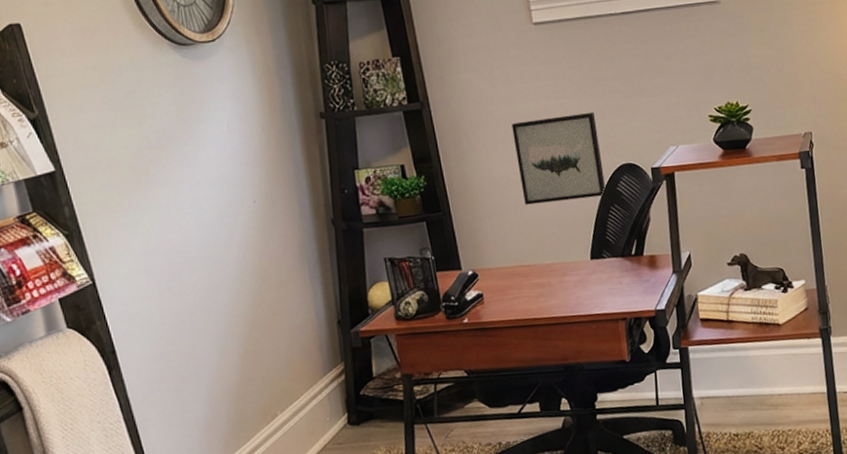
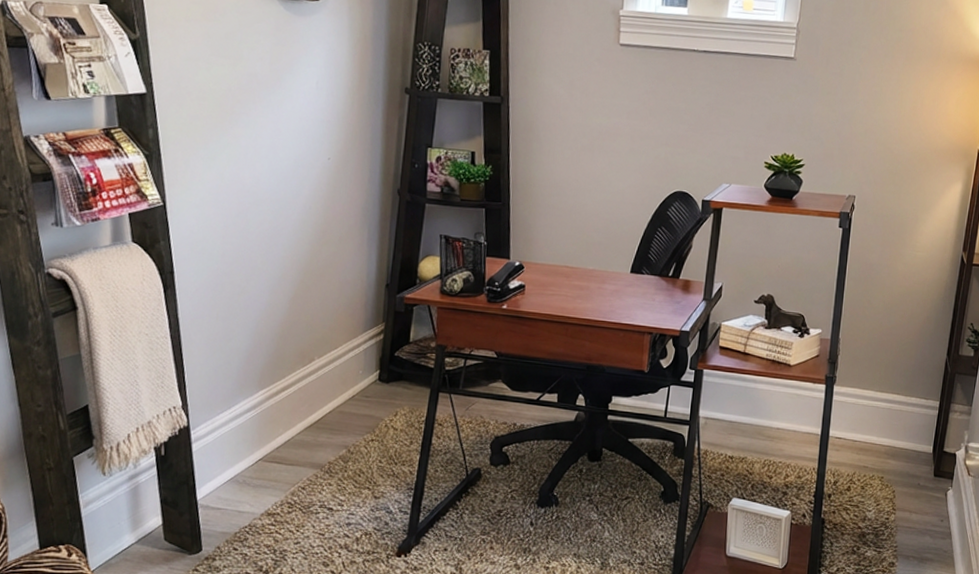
wall art: present [511,111,605,205] -> none [579,133,660,217]

